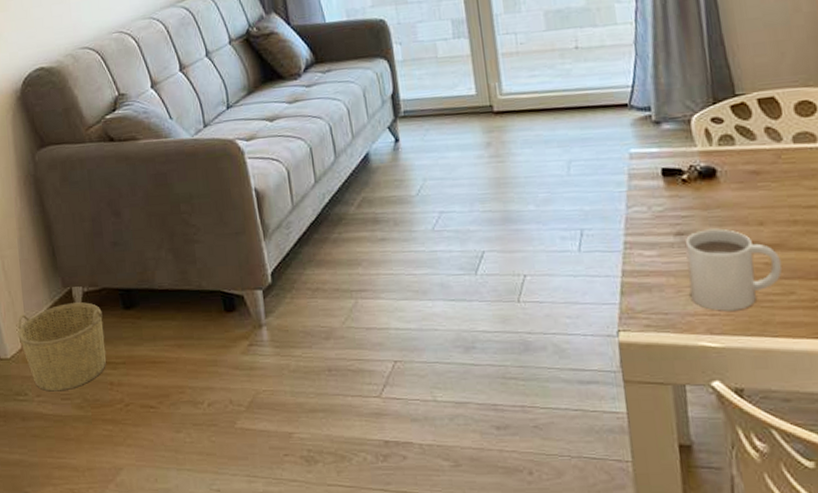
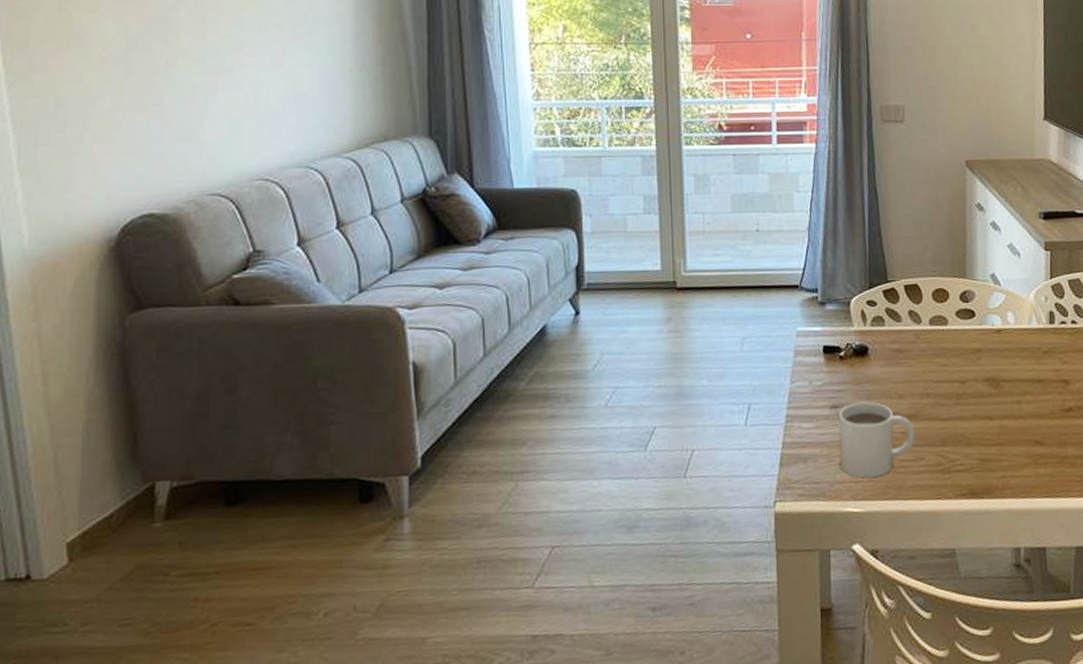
basket: present [18,302,107,392] -> none [64,500,195,618]

